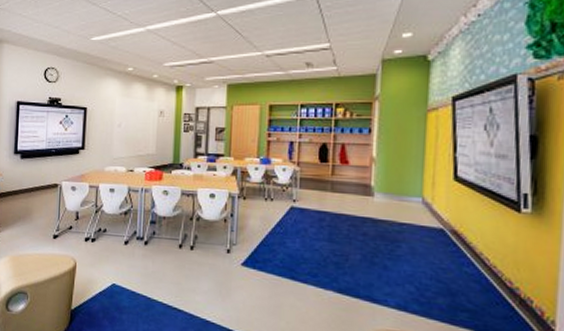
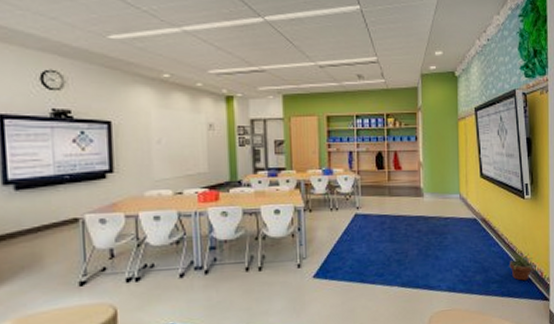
potted plant: none [486,278,531,318] -> present [507,252,535,281]

